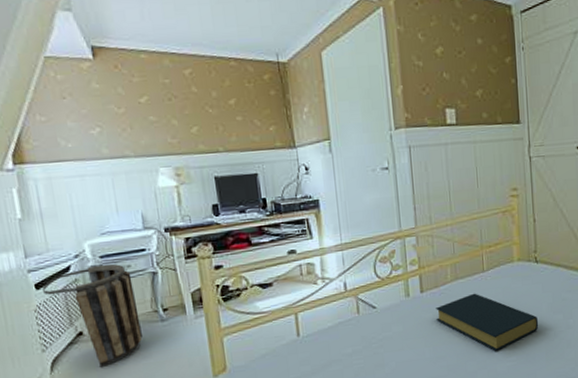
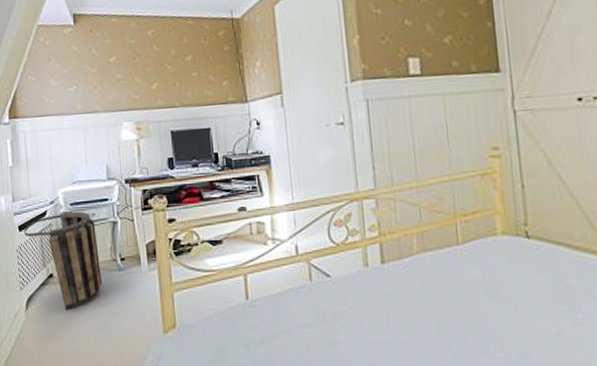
hardback book: present [436,293,539,351] -> none [399,269,534,343]

